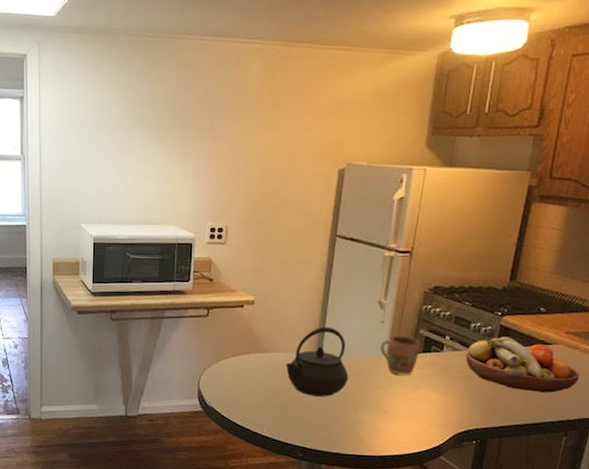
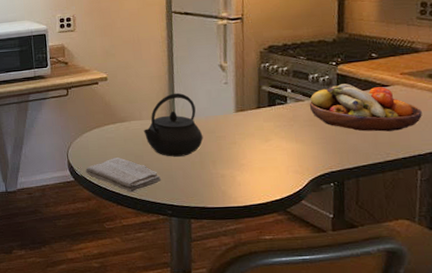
washcloth: none [216,391,297,431] -> present [86,157,161,193]
mug: present [381,335,420,375] -> none [228,93,265,129]

